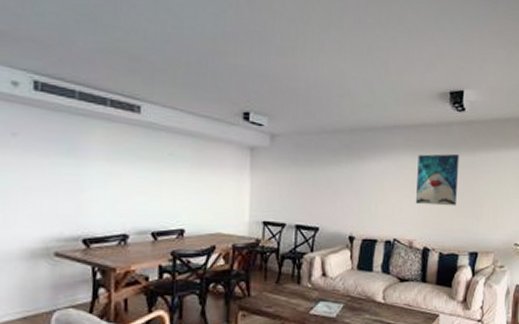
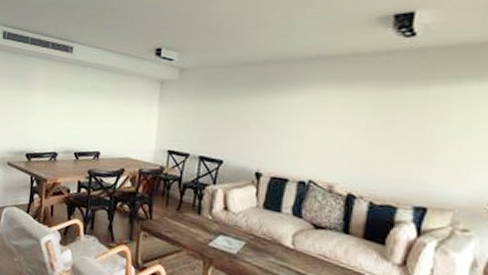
wall art: present [415,153,459,206] -> none [339,87,404,150]

